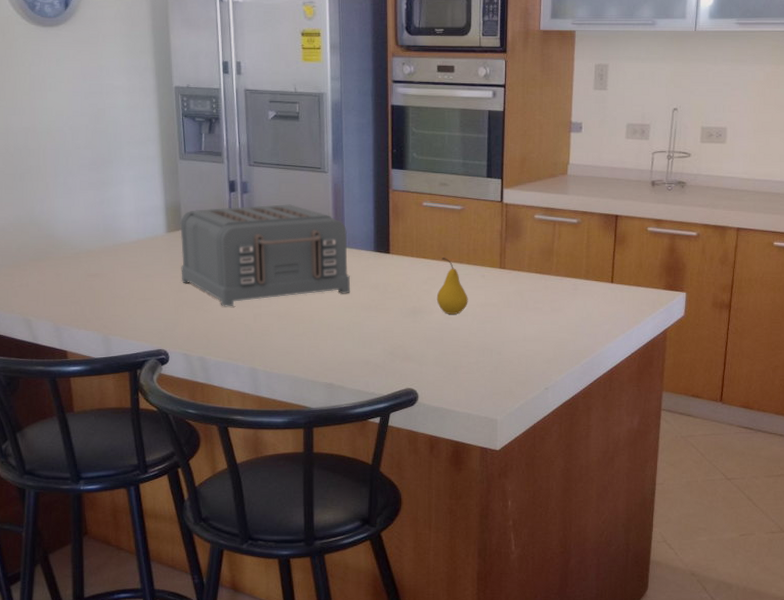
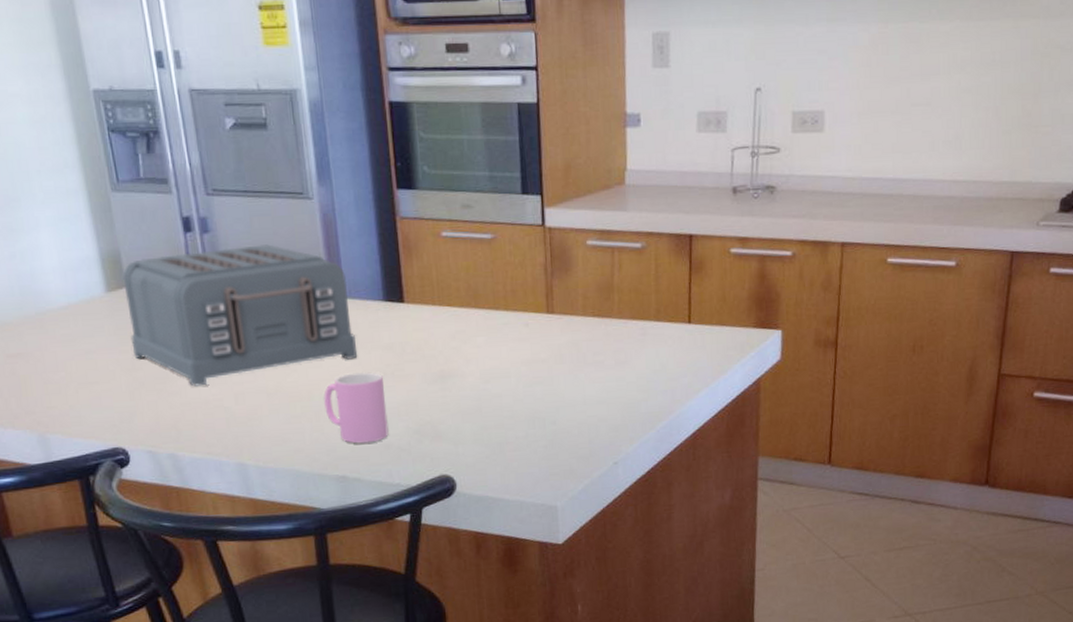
cup: none [320,304,369,359] -> present [323,372,389,444]
fruit: present [436,257,468,314] -> none [469,302,510,377]

